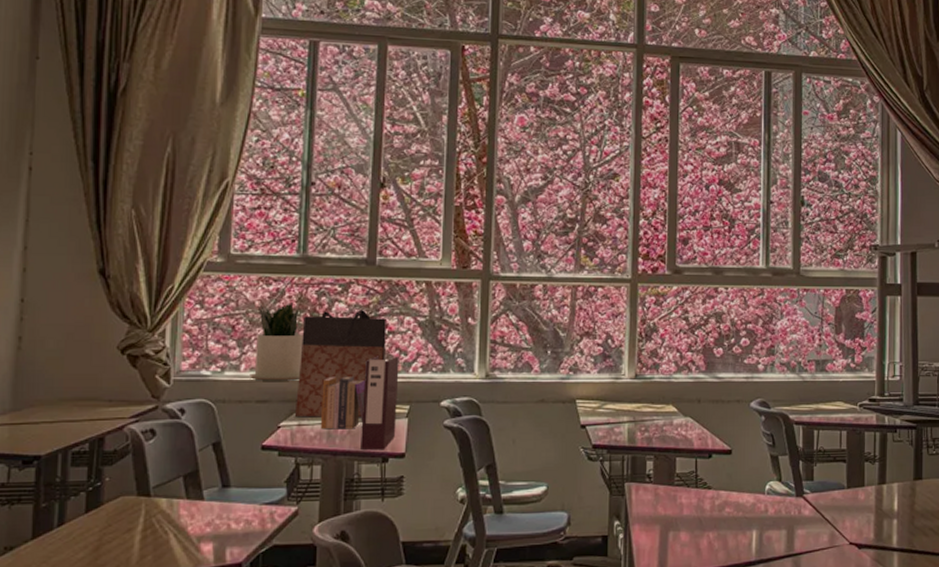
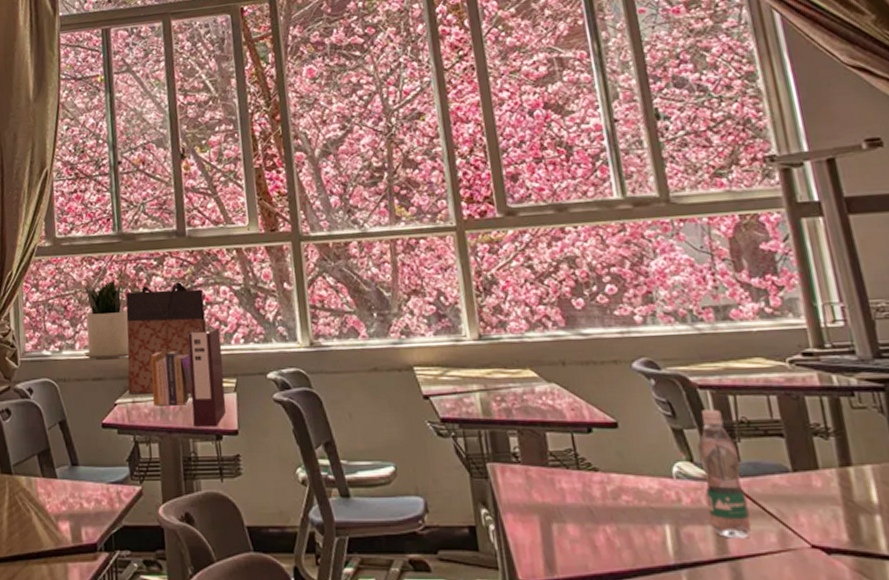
bottle: none [785,441,814,540] -> present [697,409,752,539]

